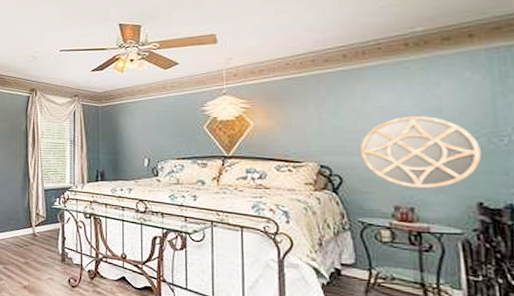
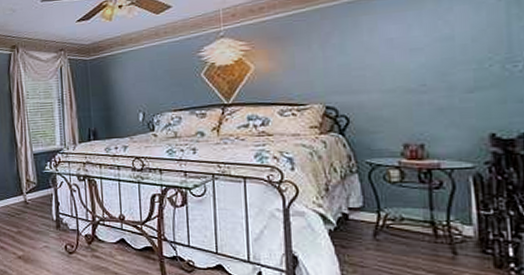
home mirror: present [361,116,481,188] -> none [368,45,494,123]

